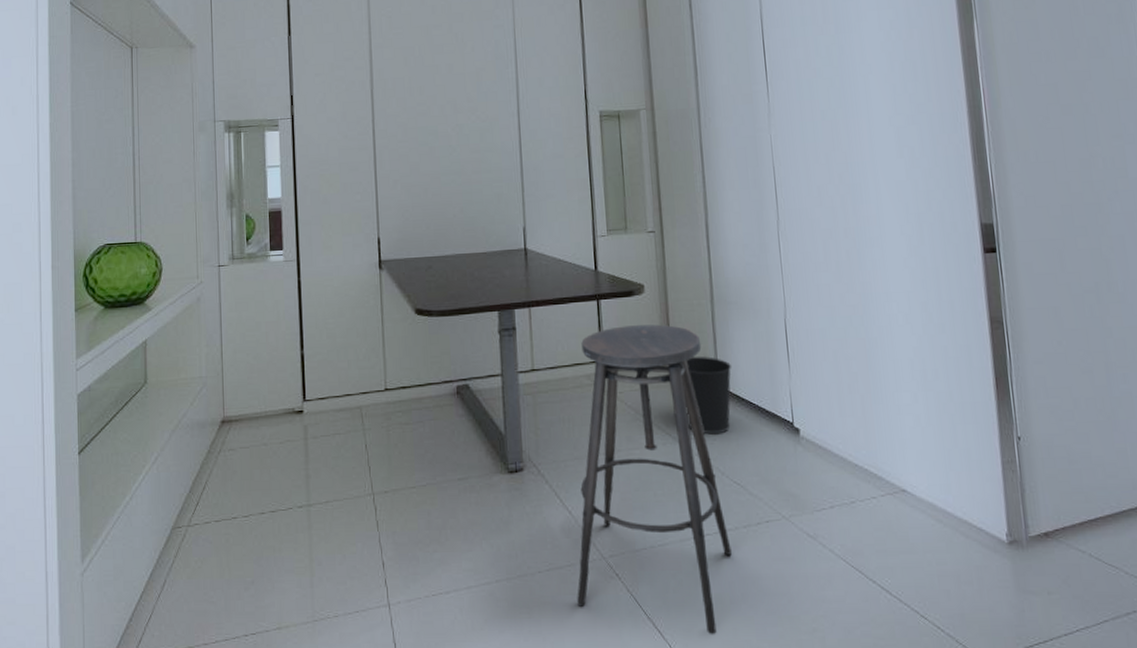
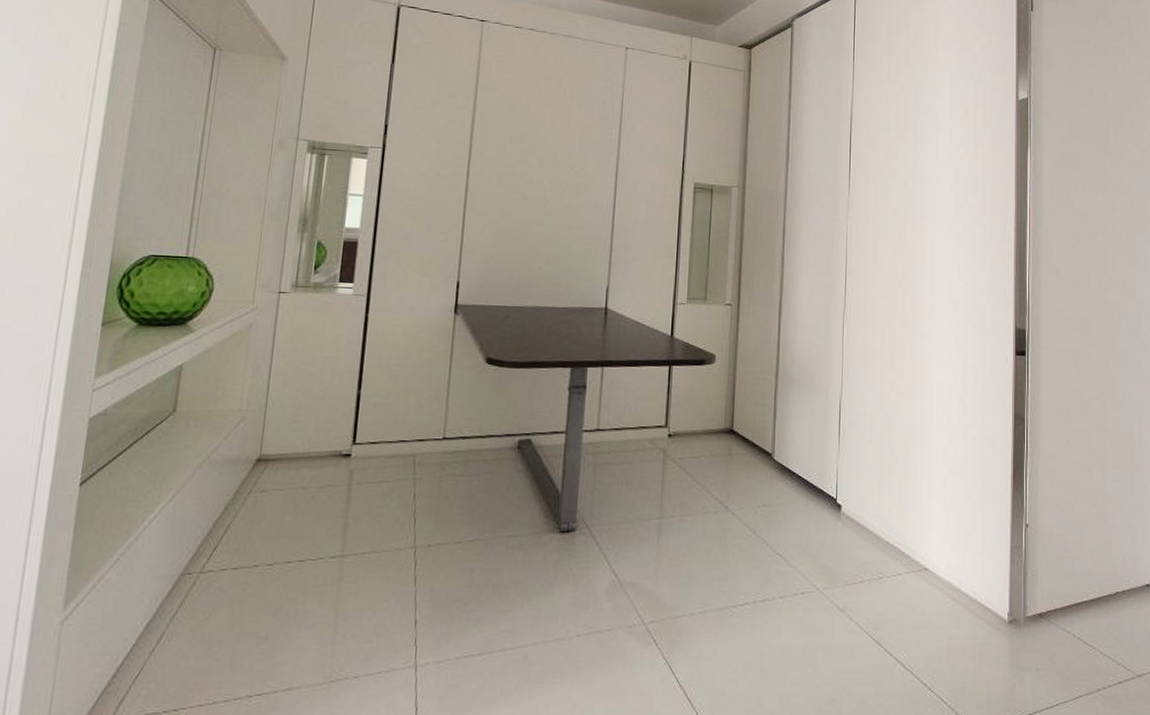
stool: present [577,324,732,635] -> none [612,393,766,704]
wastebasket: present [686,356,731,435] -> none [740,428,787,506]

